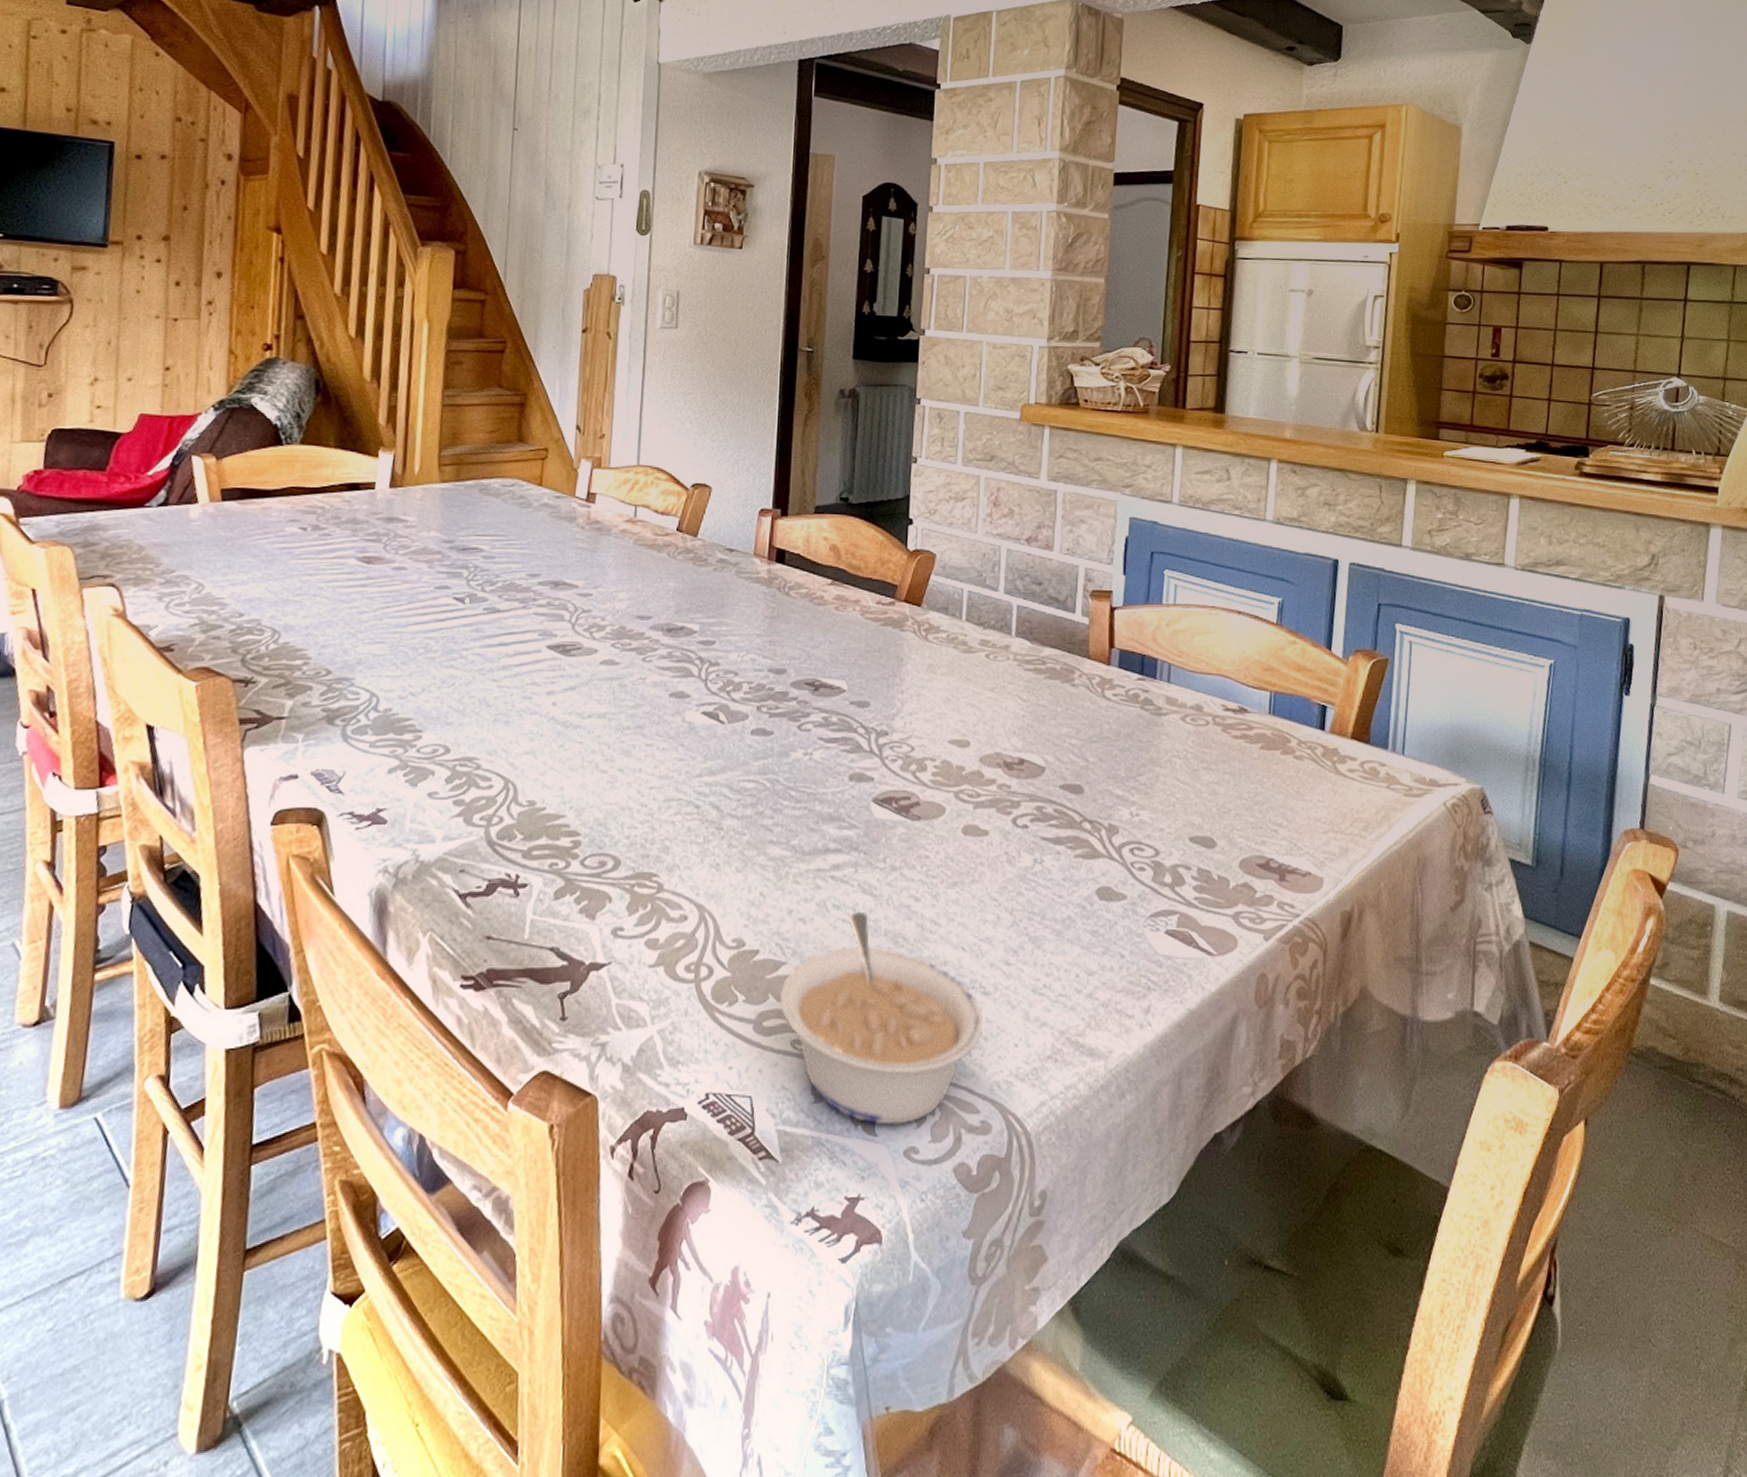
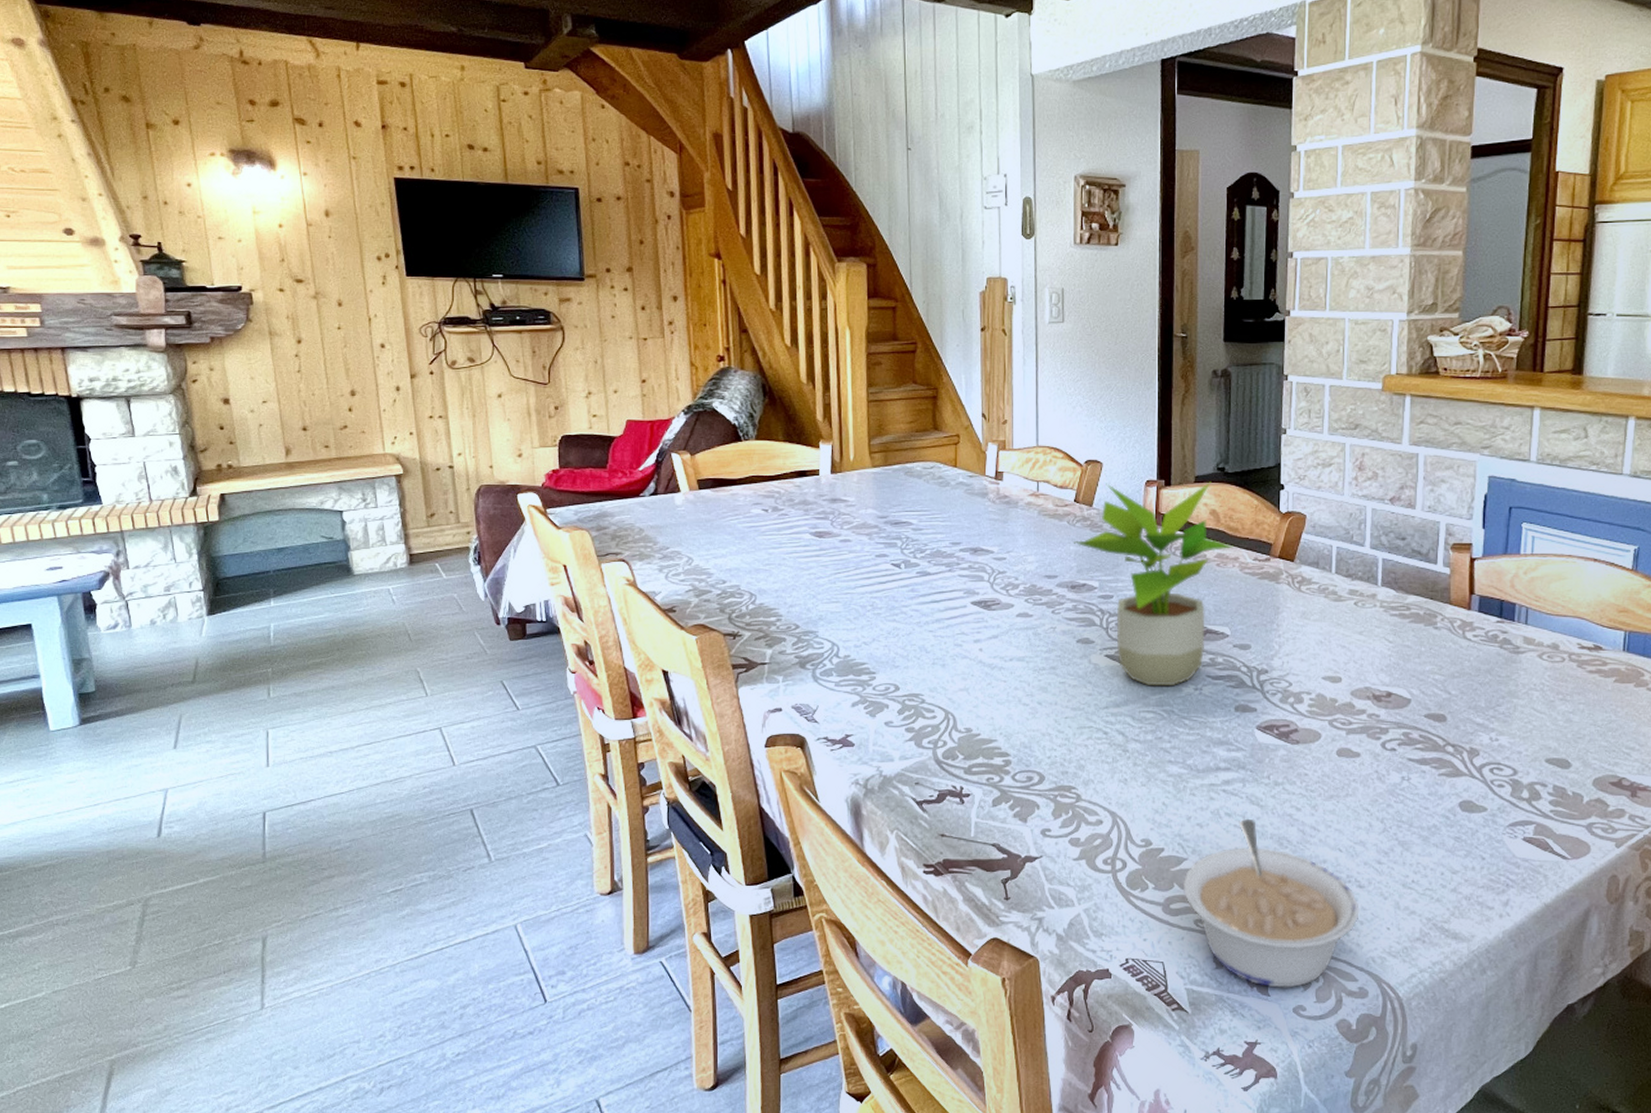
potted plant: none [672,510,856,751] -> present [1073,482,1235,686]

